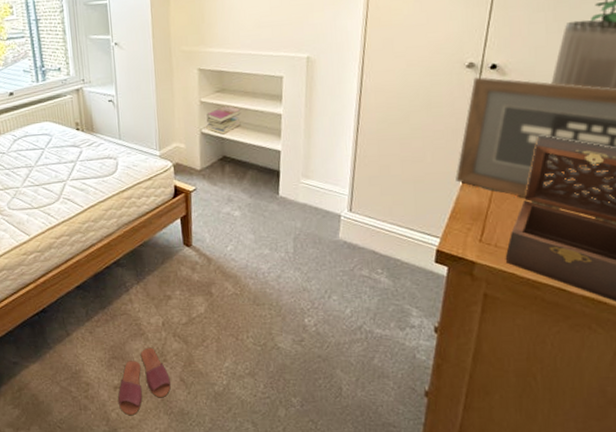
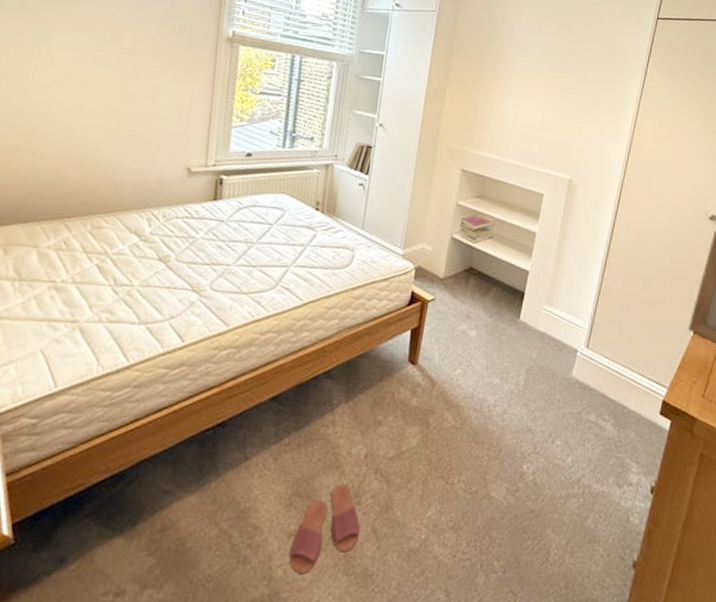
books: none [93,63,116,93] -> present [346,142,375,177]

